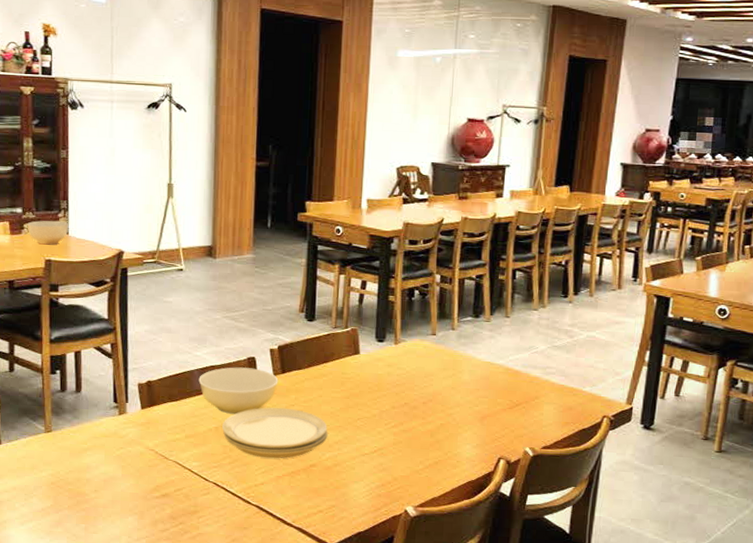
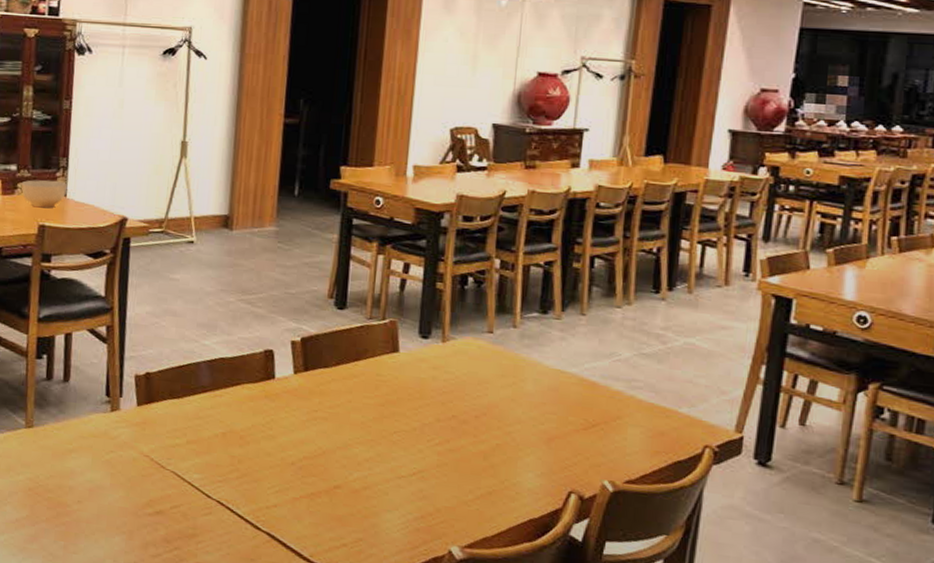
bowl: present [198,367,279,415] -> none [205,360,300,419]
plate: present [222,407,328,459] -> none [230,411,358,476]

